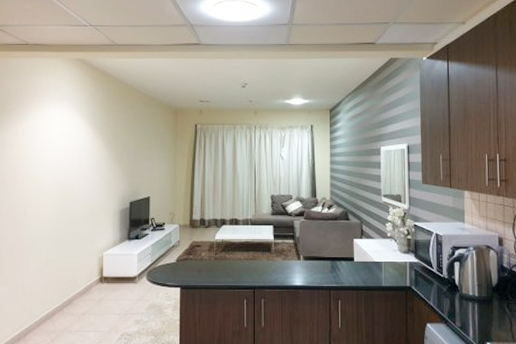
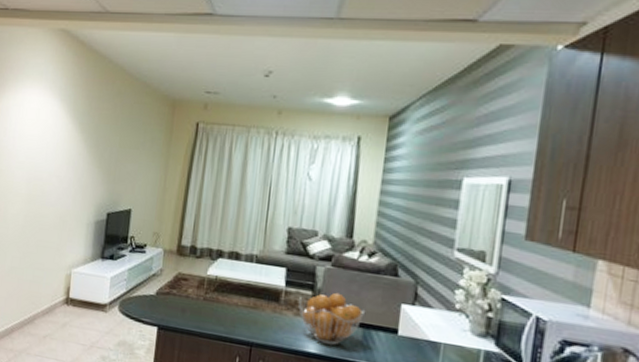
fruit basket: none [284,238,330,277] -> present [298,292,364,345]

